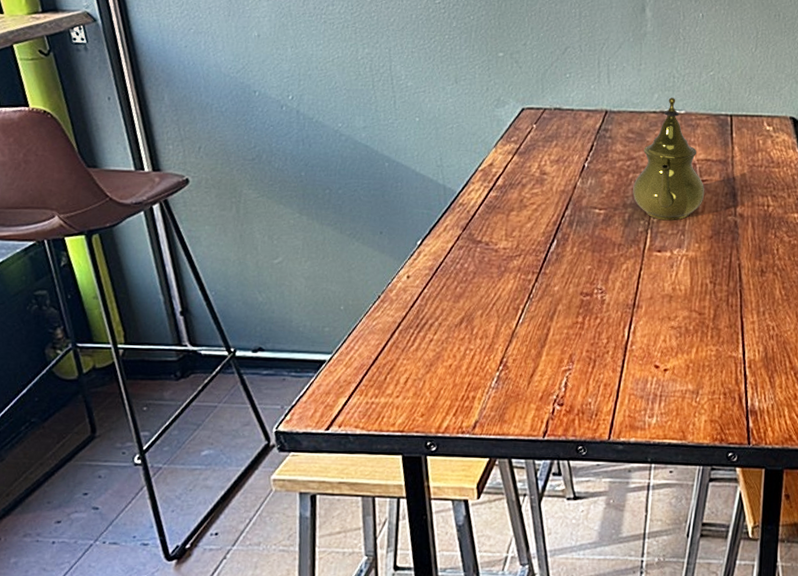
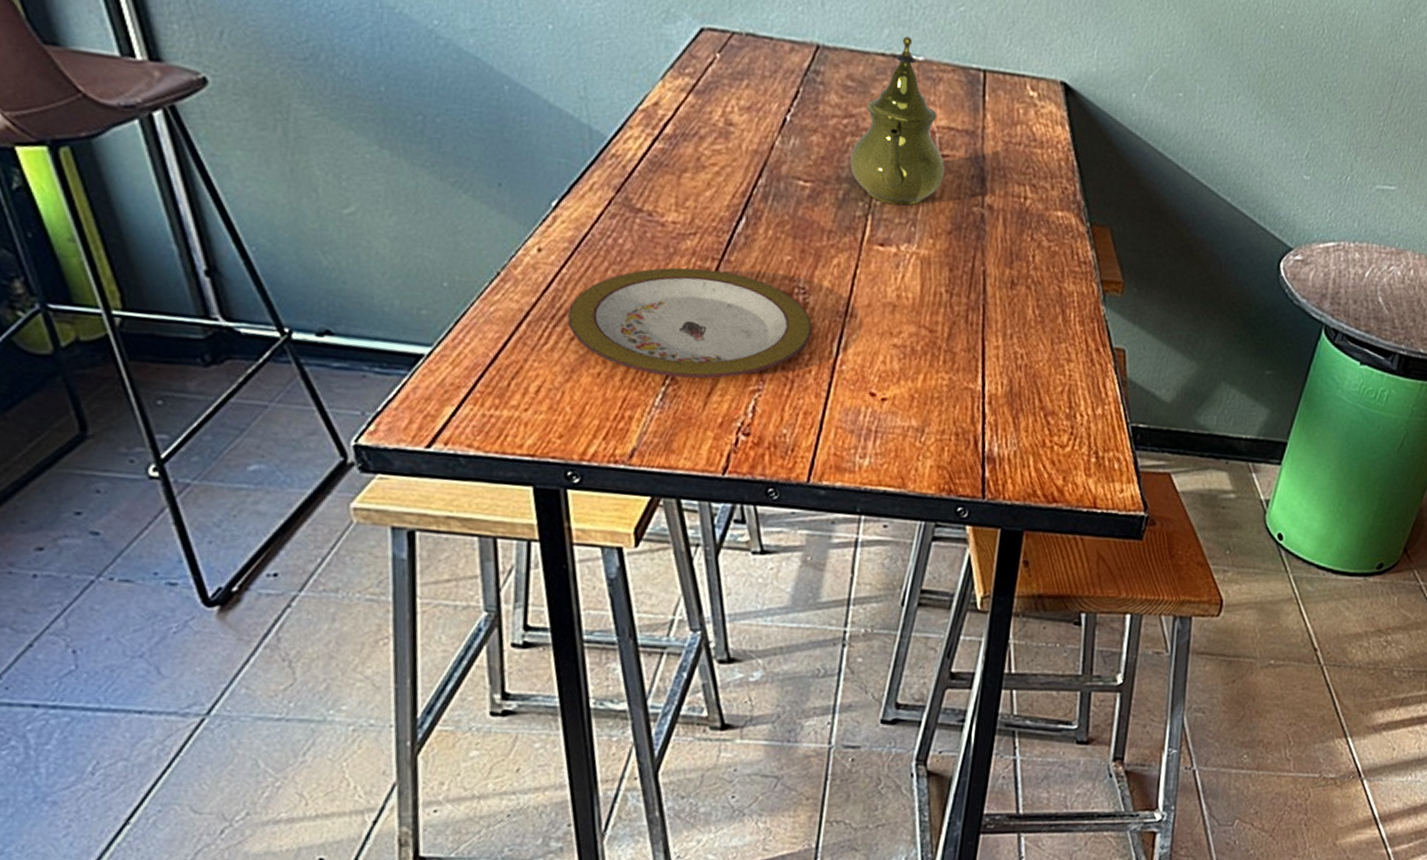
plate: none [428,280,608,365] -> present [568,267,812,379]

